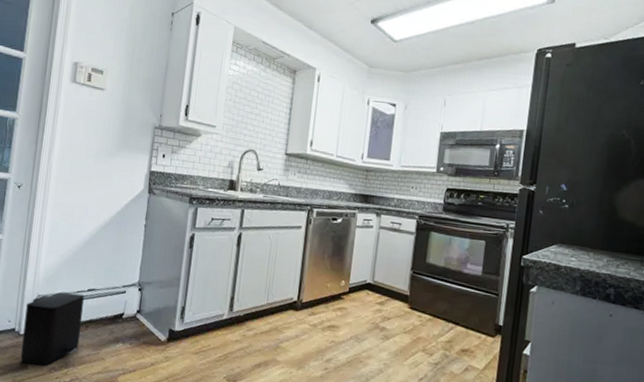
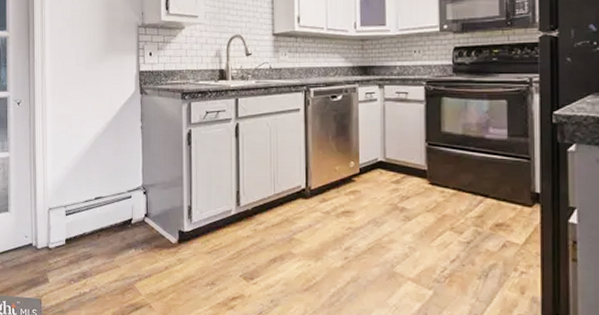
pedal bin: present [20,292,84,366] -> none [40,203,94,279]

